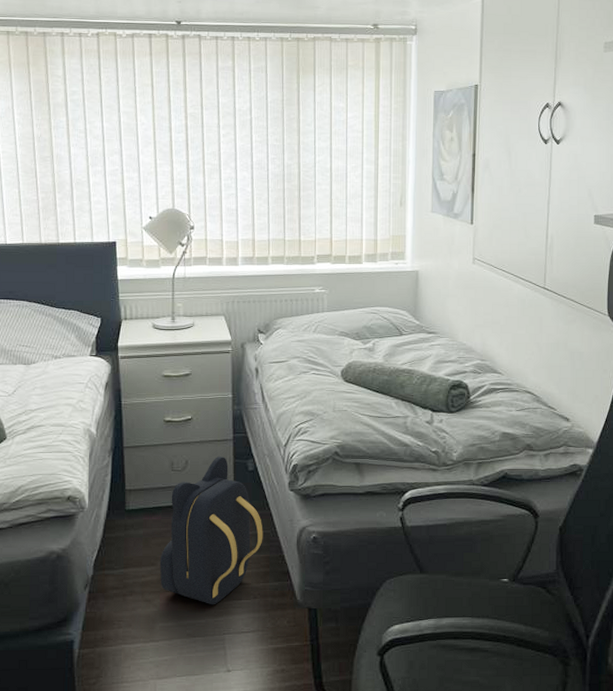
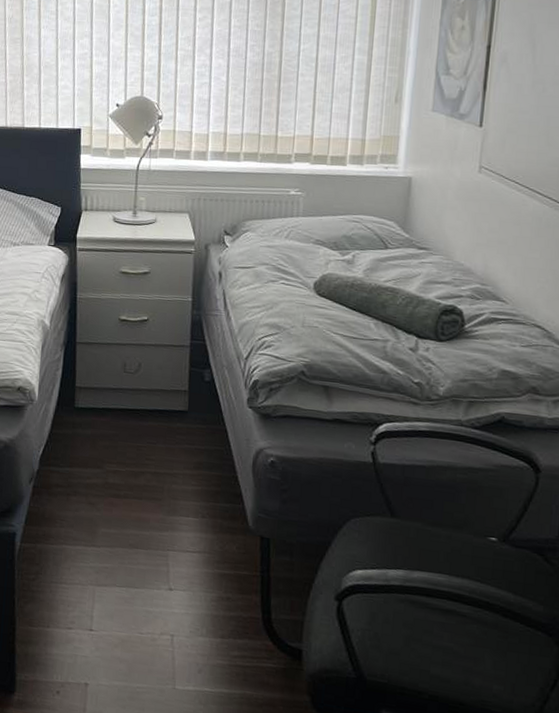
backpack: present [159,457,263,605] -> none [105,363,217,519]

